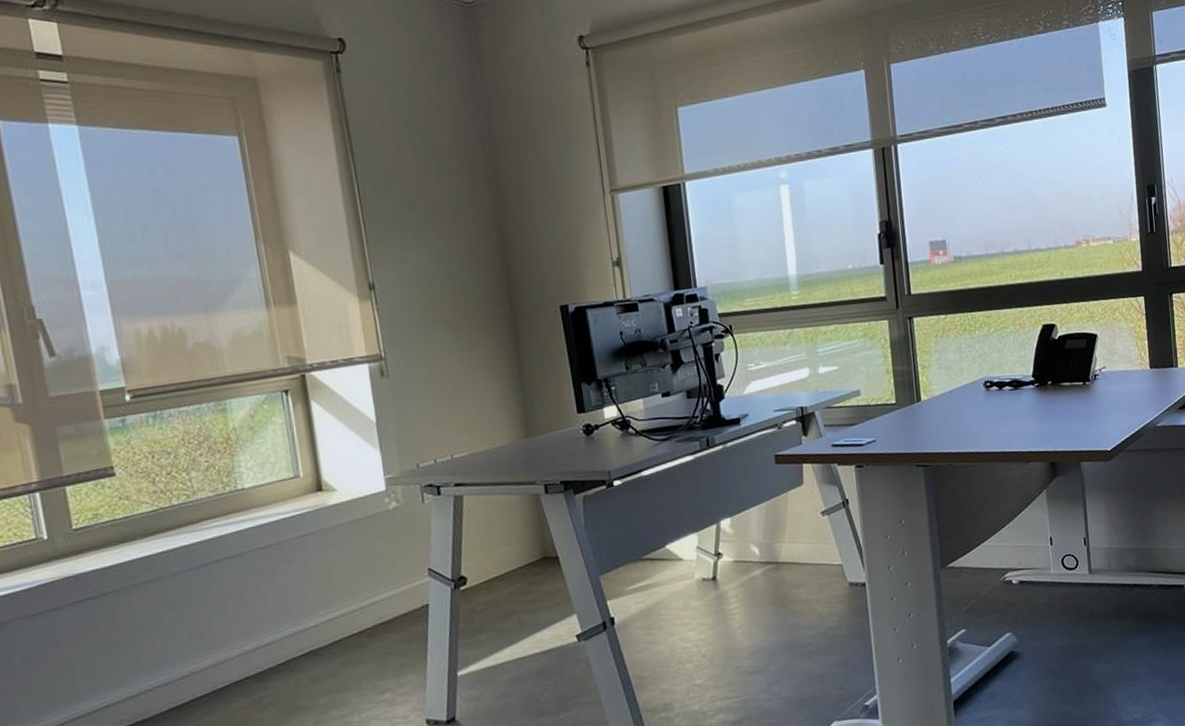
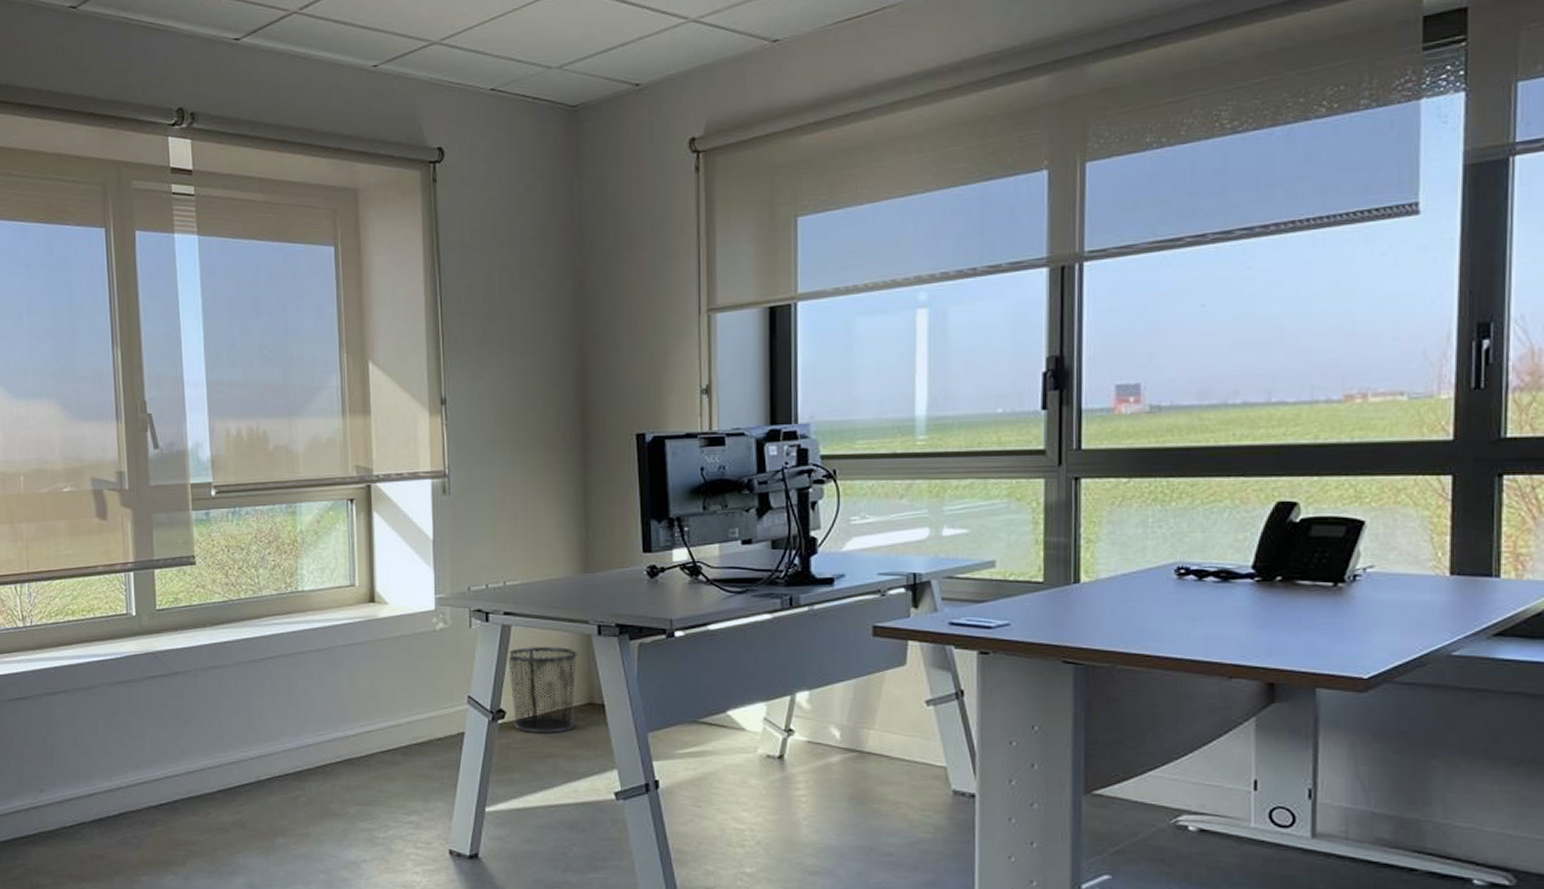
waste bin: none [463,509,534,594] -> present [508,647,578,733]

